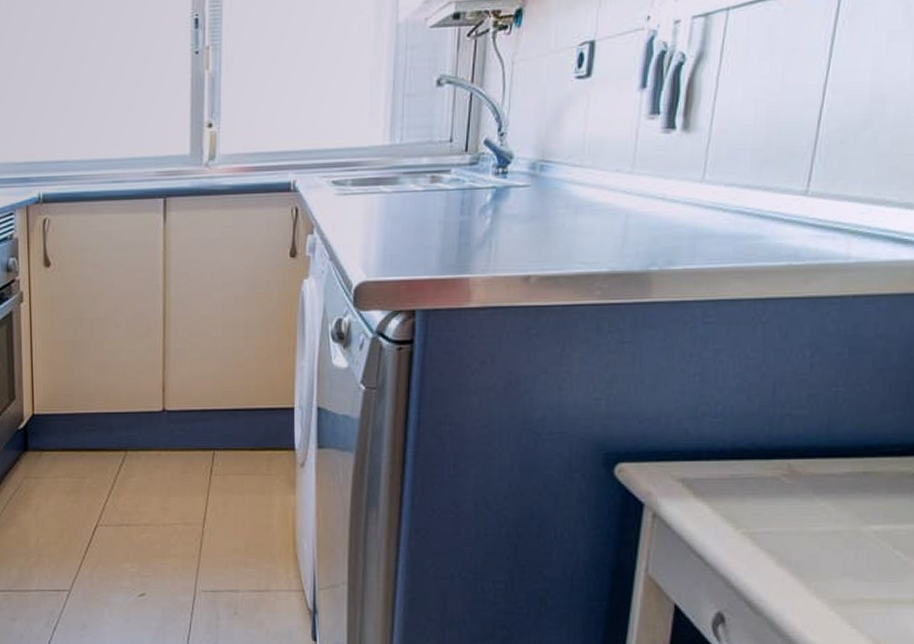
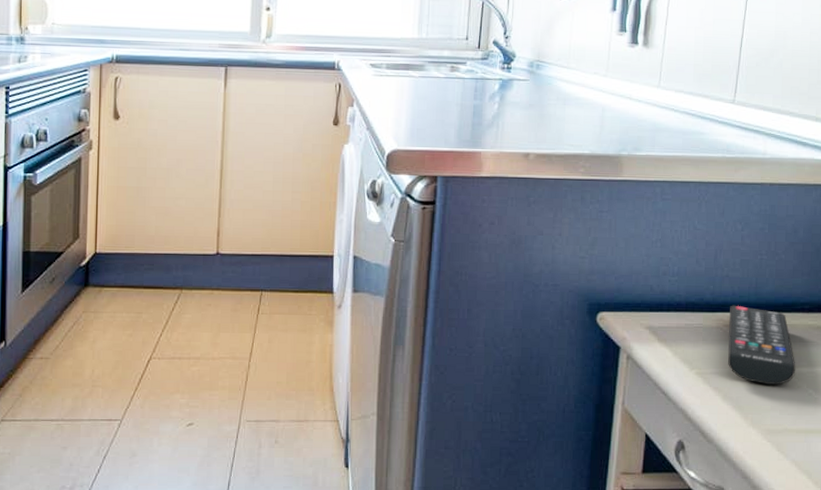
remote control: none [786,450,880,545] -> present [728,305,796,384]

